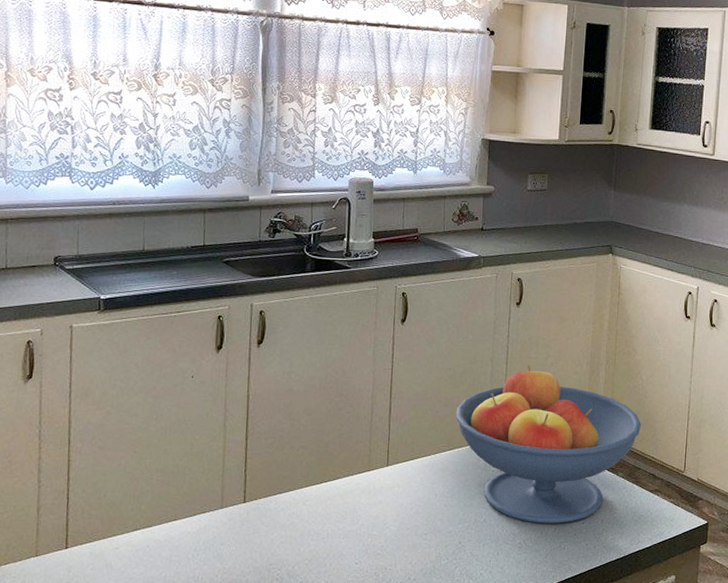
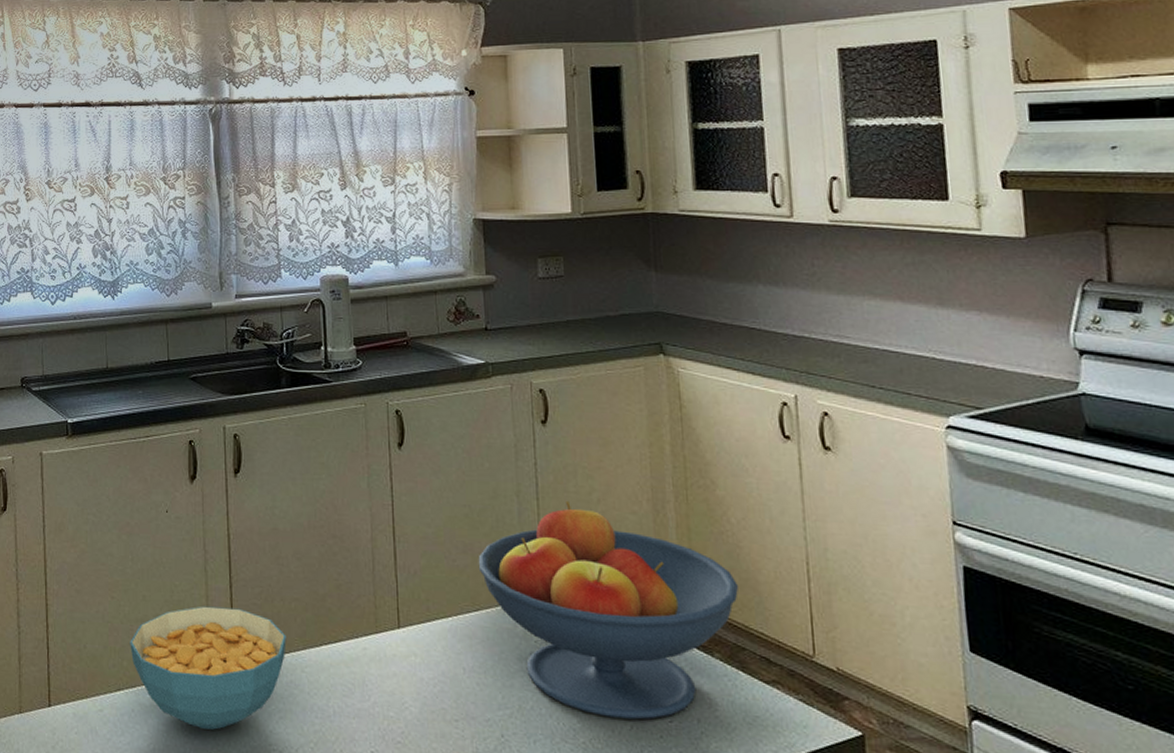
cereal bowl: none [149,455,292,556] -> present [130,606,287,730]

